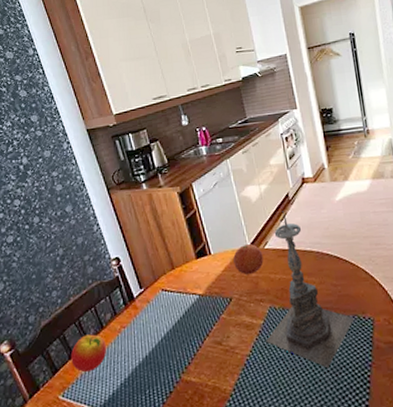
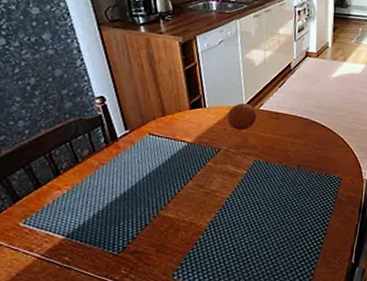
apple: present [71,334,106,373] -> none [37,167,80,203]
candle holder: present [266,211,355,369] -> none [246,78,326,214]

